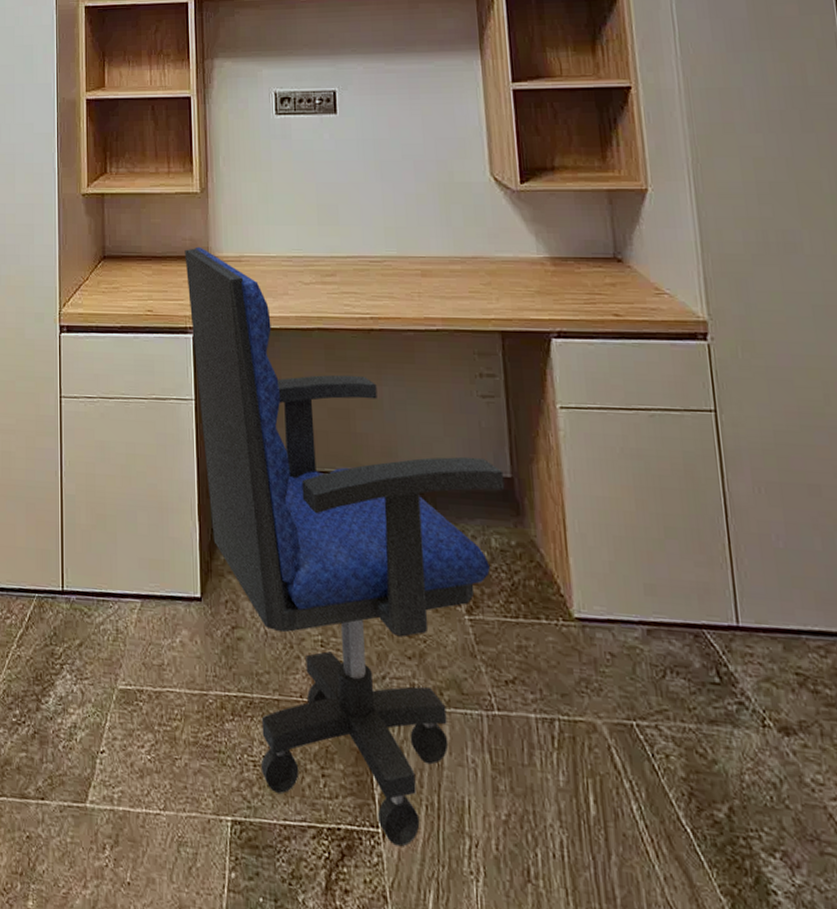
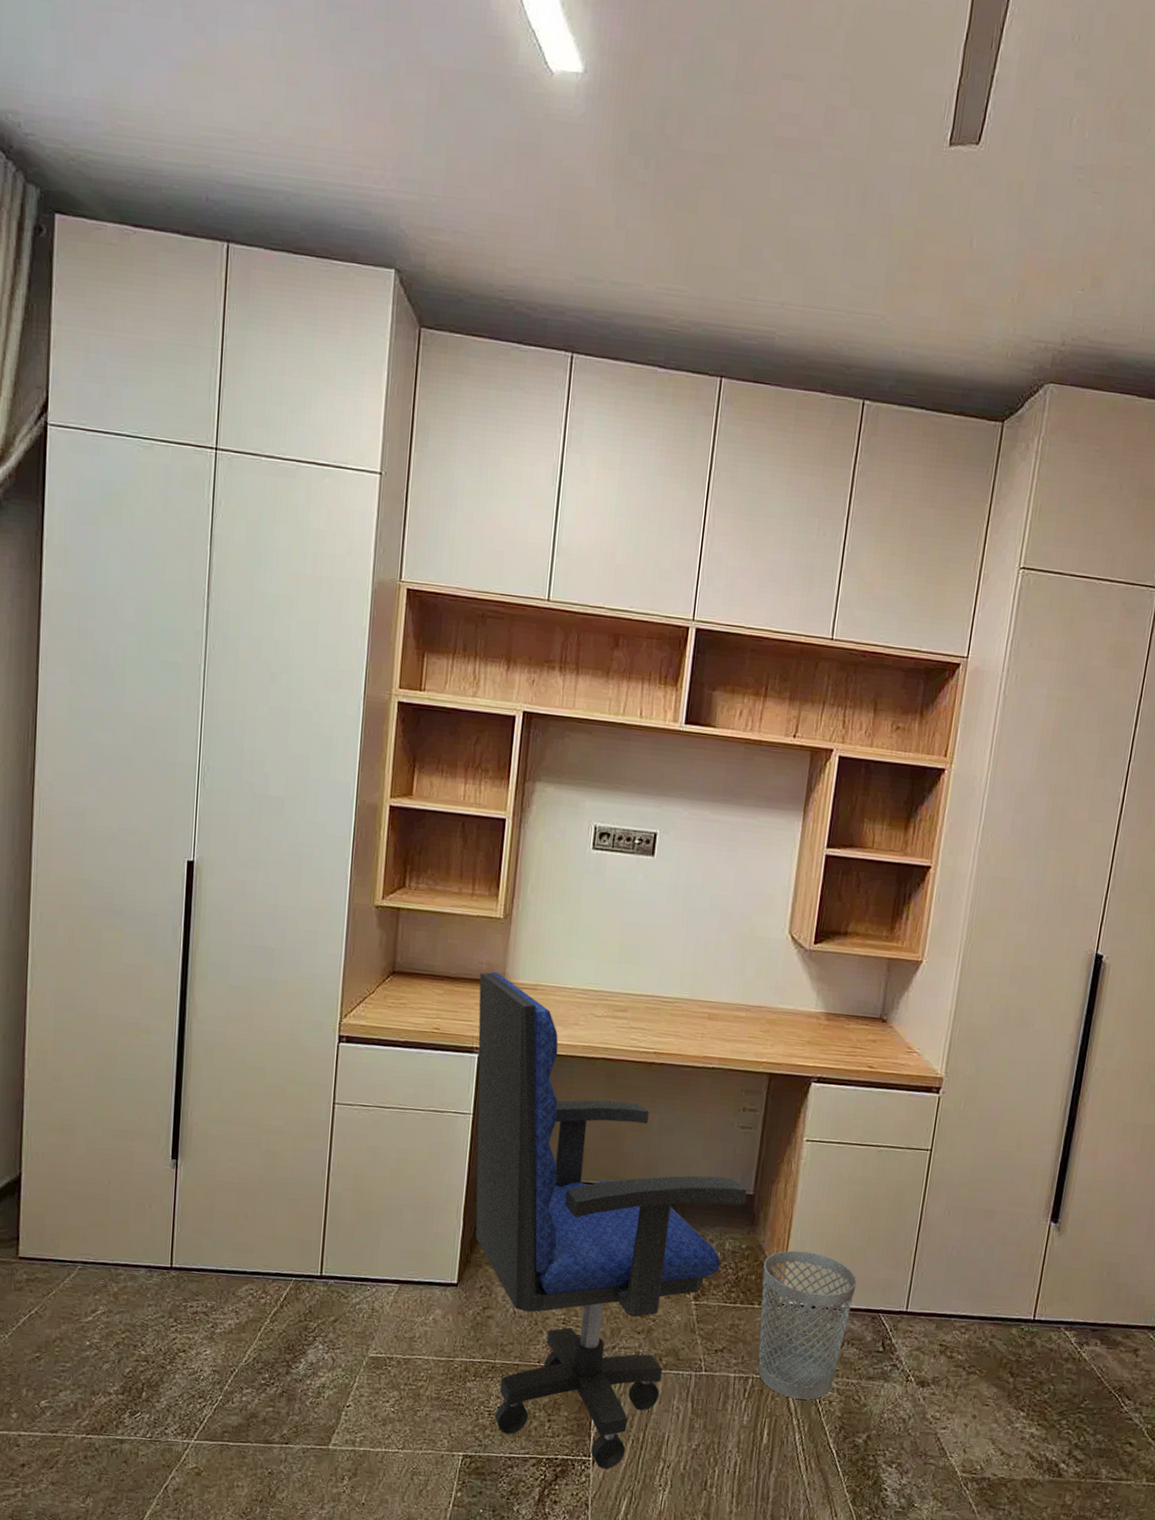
wastebasket: none [542,546,665,753] -> present [758,1250,857,1400]

